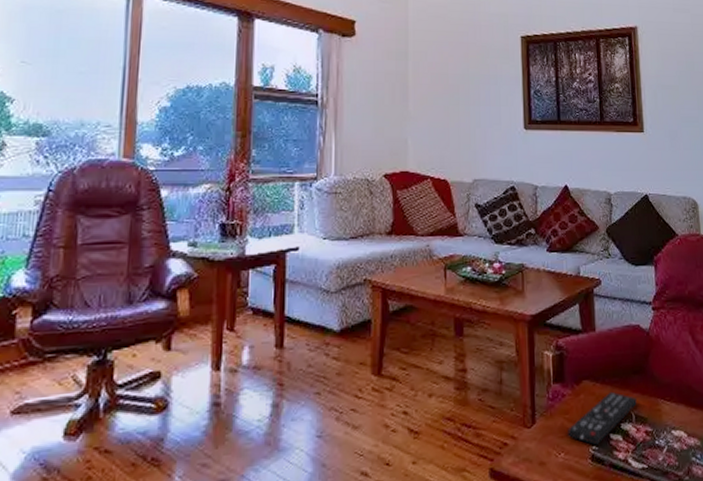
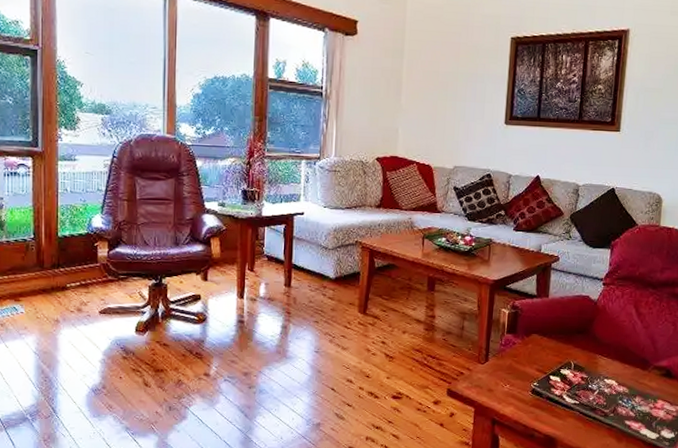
remote control: present [566,391,637,446] -> none [513,344,577,383]

